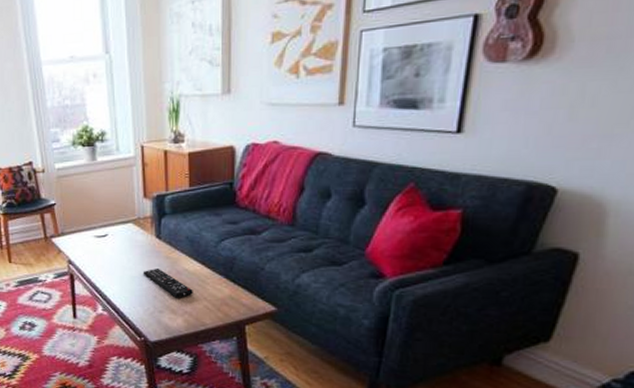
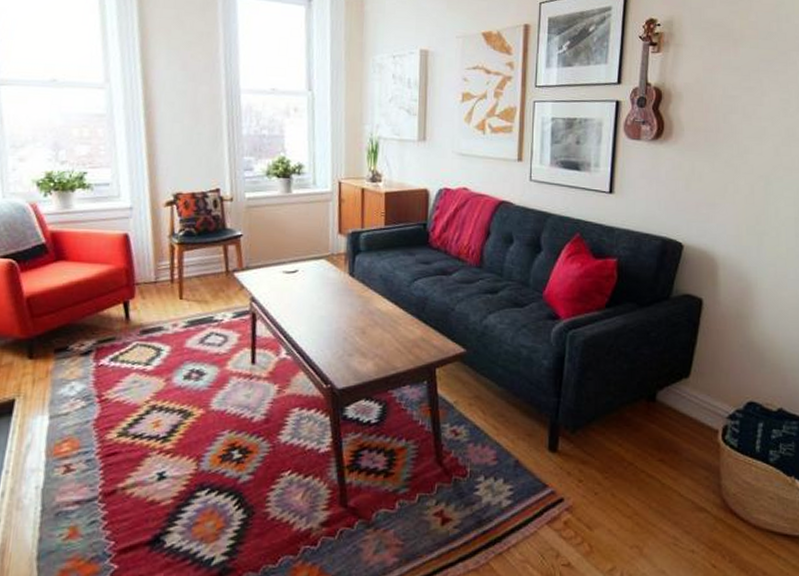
remote control: present [143,269,193,298] -> none [333,308,385,340]

